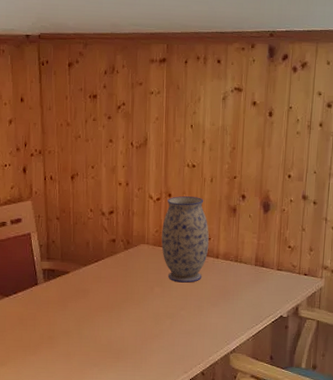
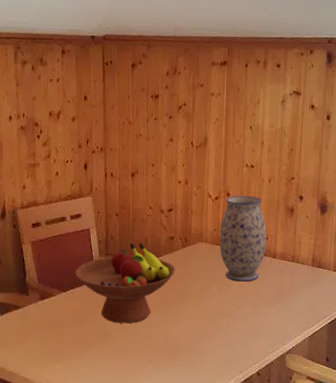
fruit bowl: none [17,246,118,327] -> present [75,242,175,324]

